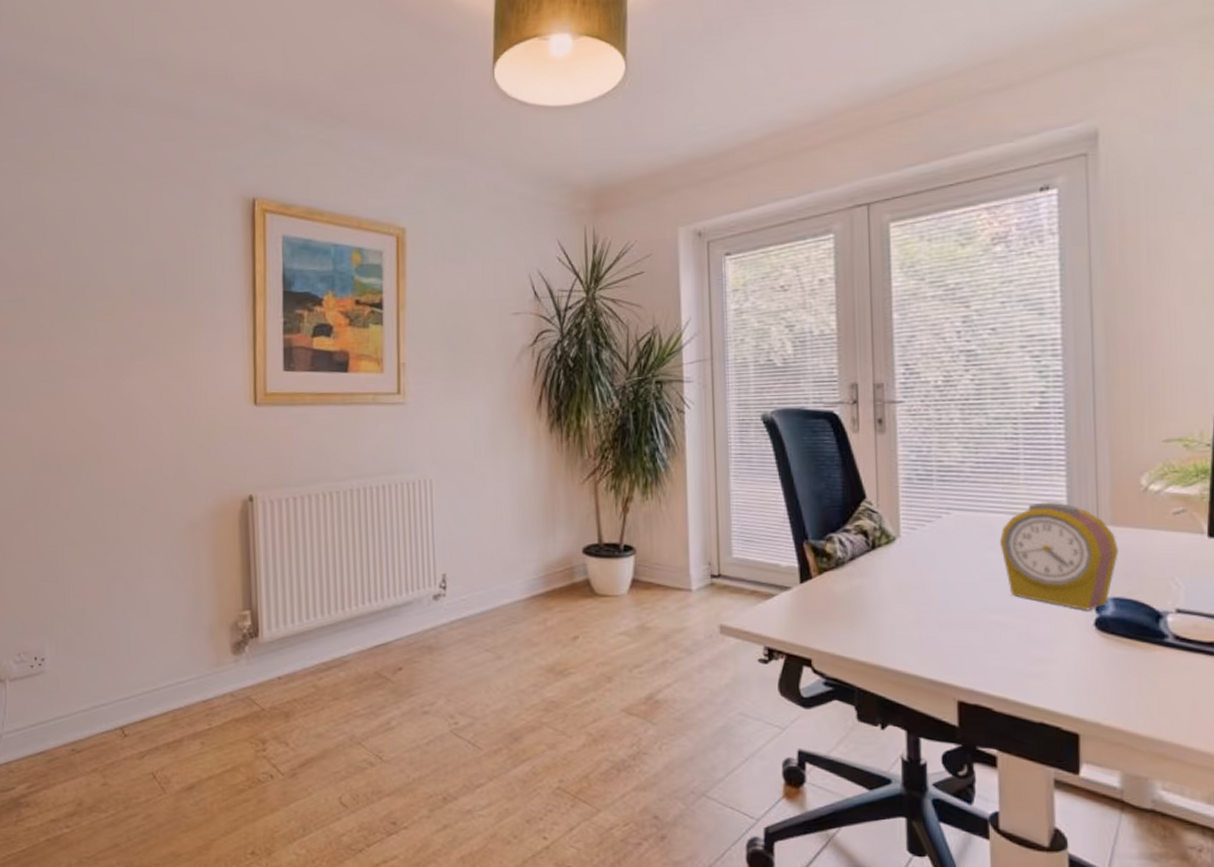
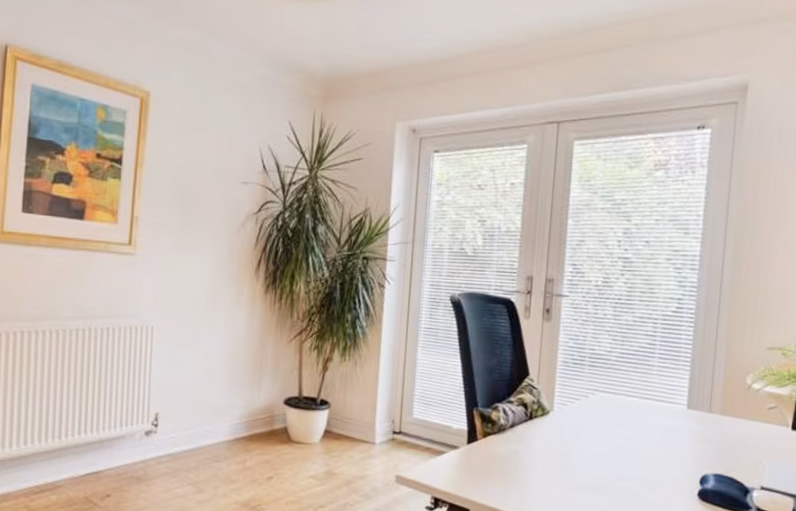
alarm clock: present [999,501,1118,611] -> none [631,390,723,483]

